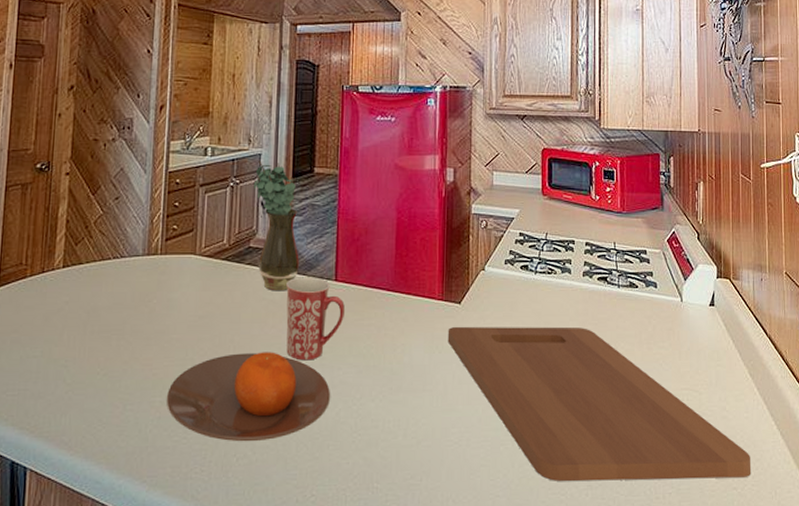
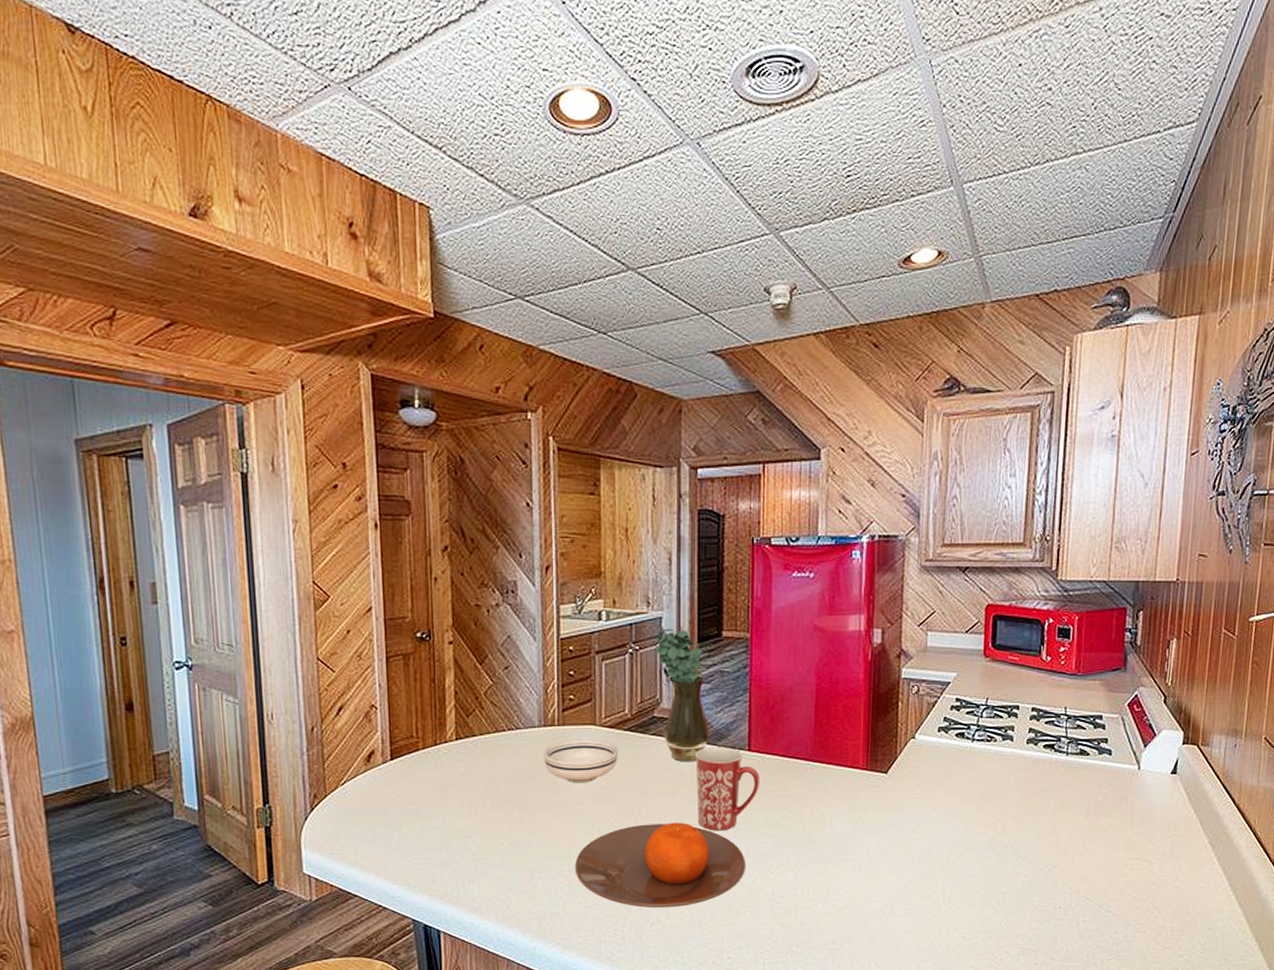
bowl: none [145,269,215,312] -> present [544,740,618,783]
cutting board: present [447,326,752,482] -> none [872,796,1202,948]

